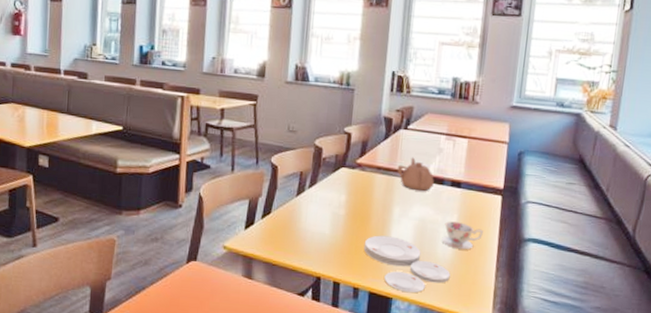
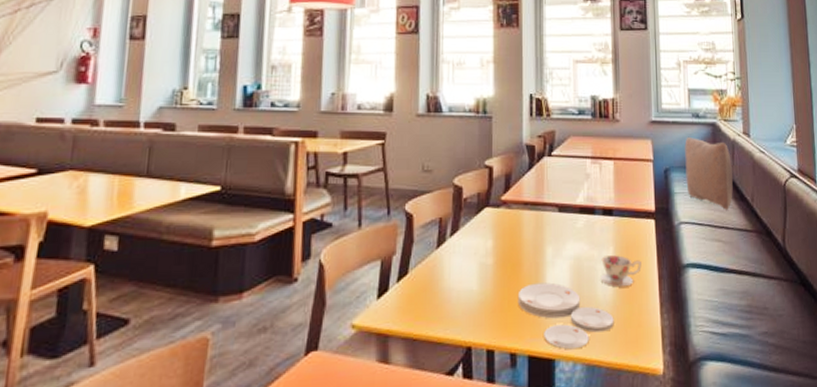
teapot: present [397,157,434,191] -> none [545,186,585,224]
pillow: none [539,124,592,196] -> present [685,136,734,210]

